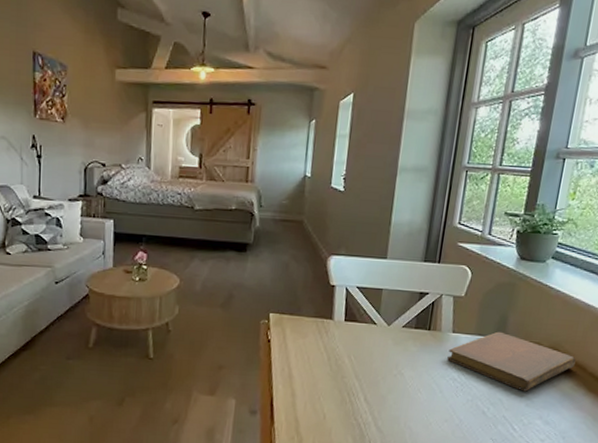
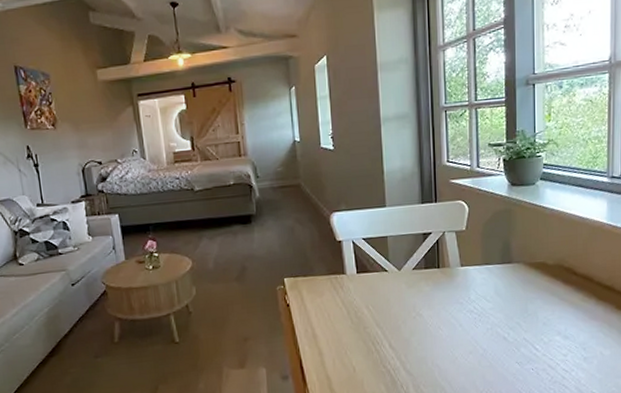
notebook: present [447,331,576,392] -> none [460,257,581,311]

